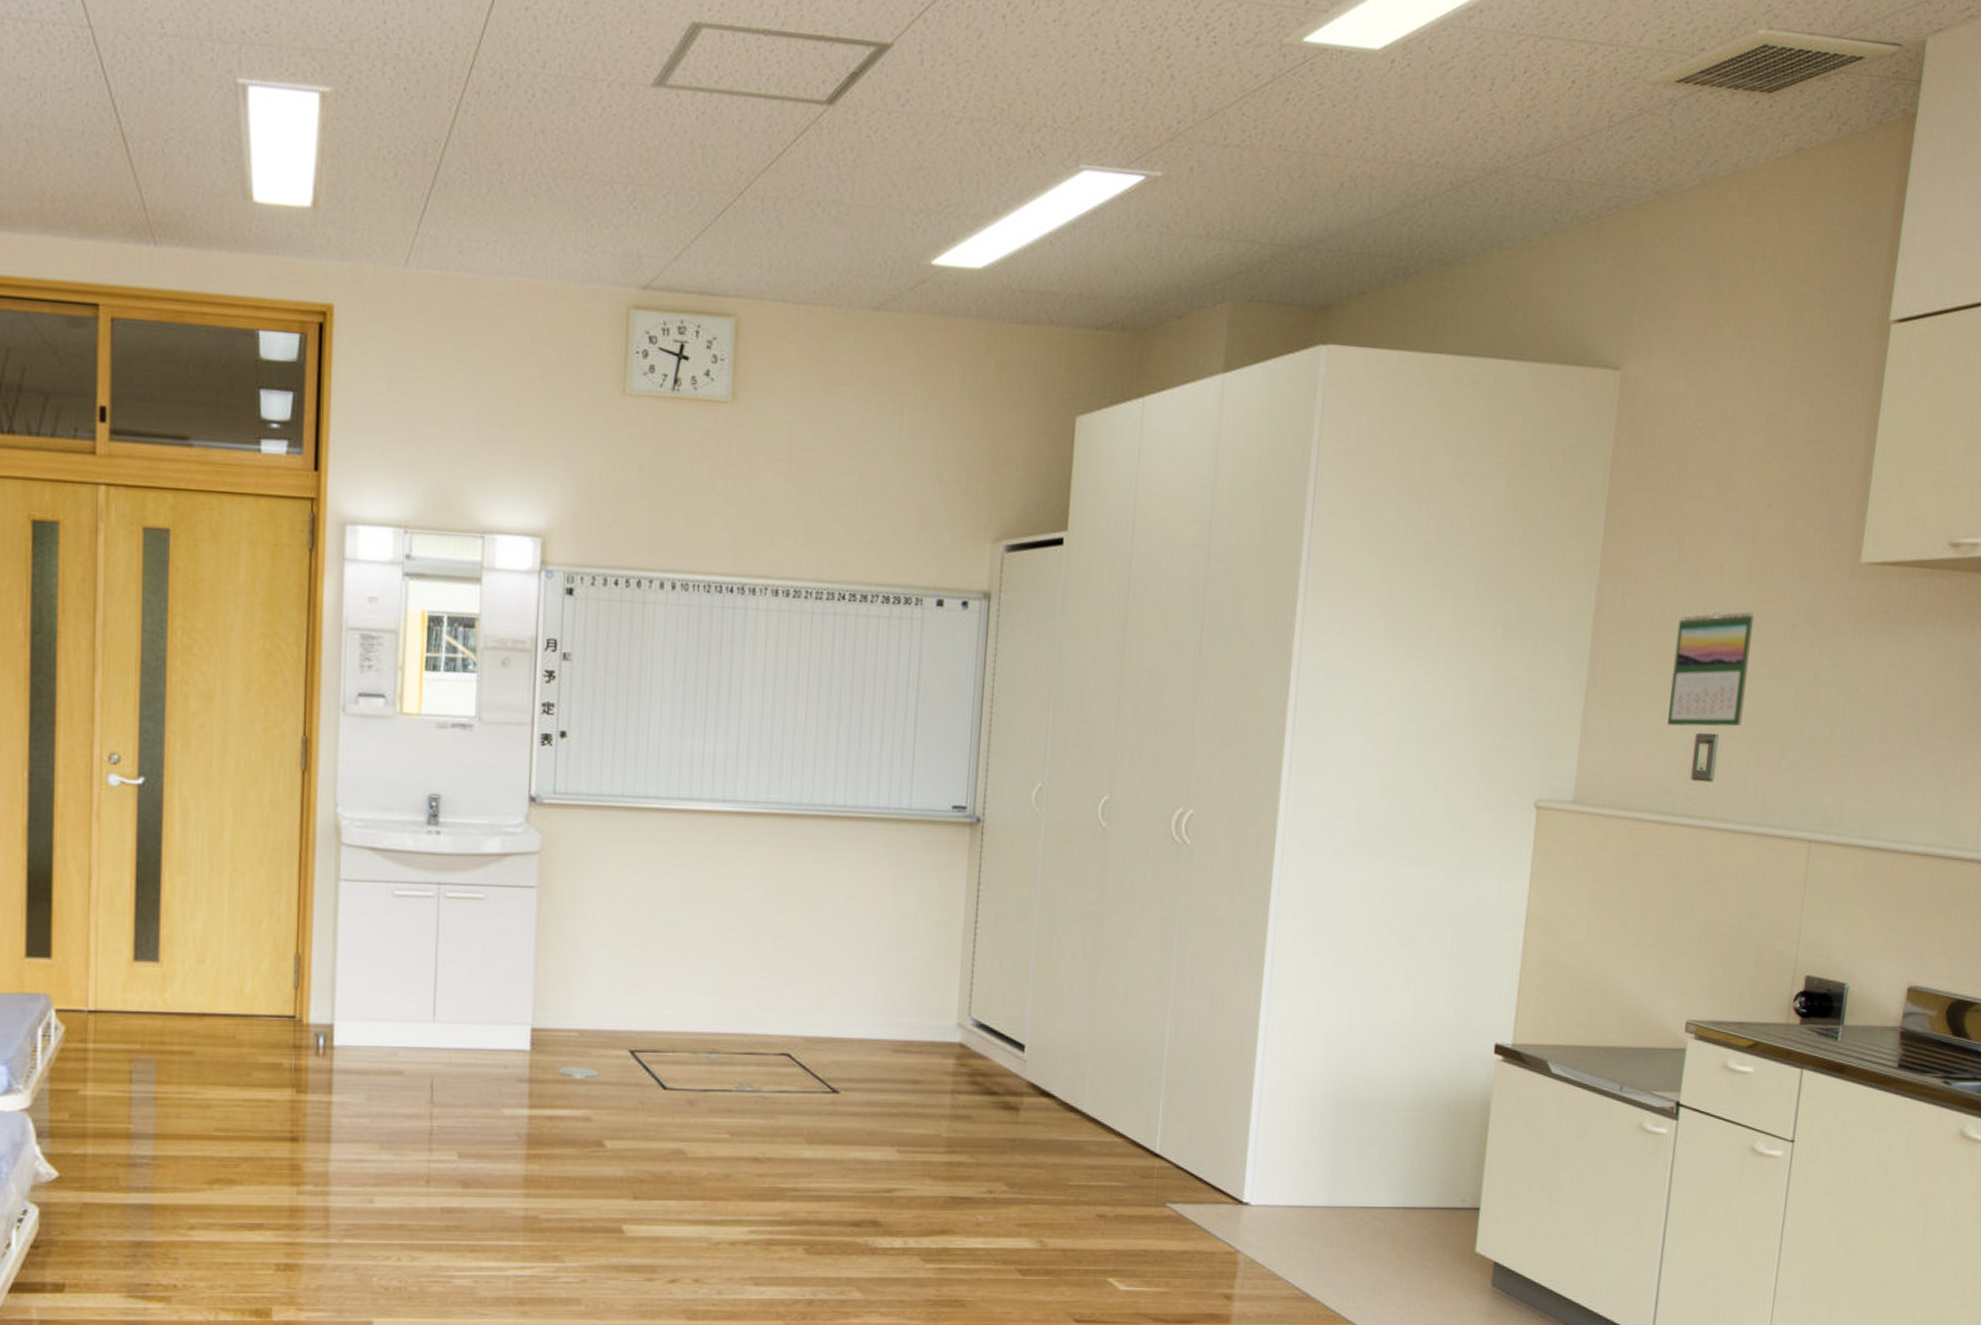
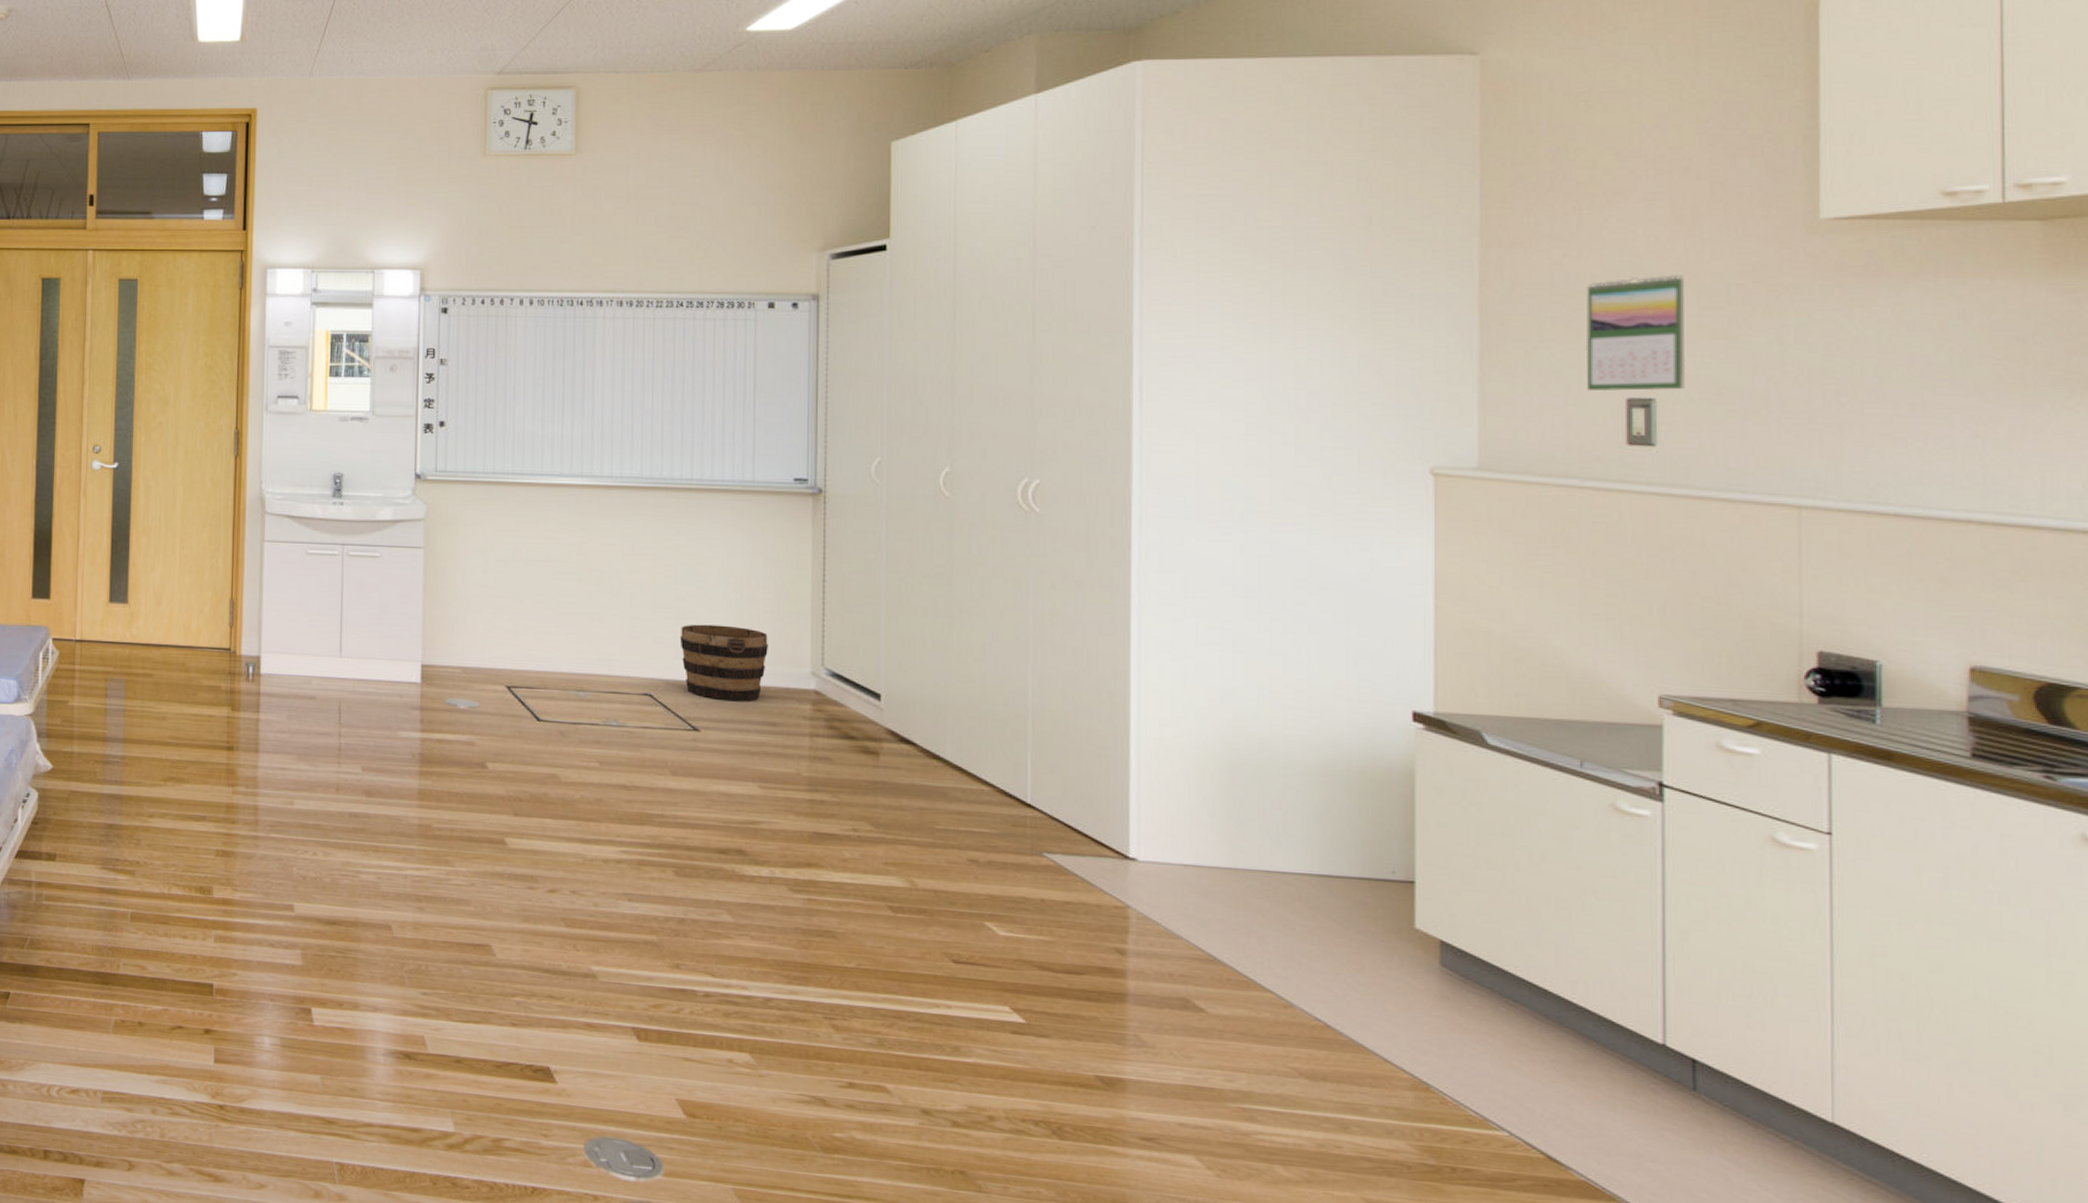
bucket: none [823,973,916,1058] -> present [680,624,768,701]

